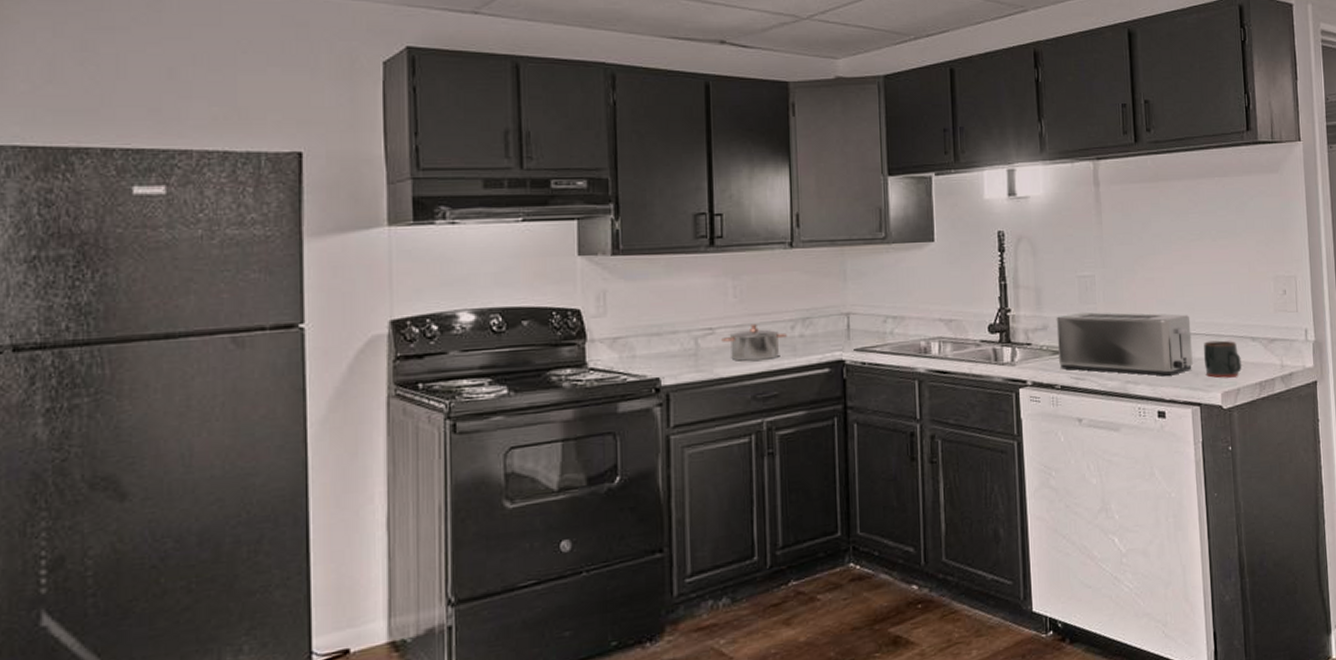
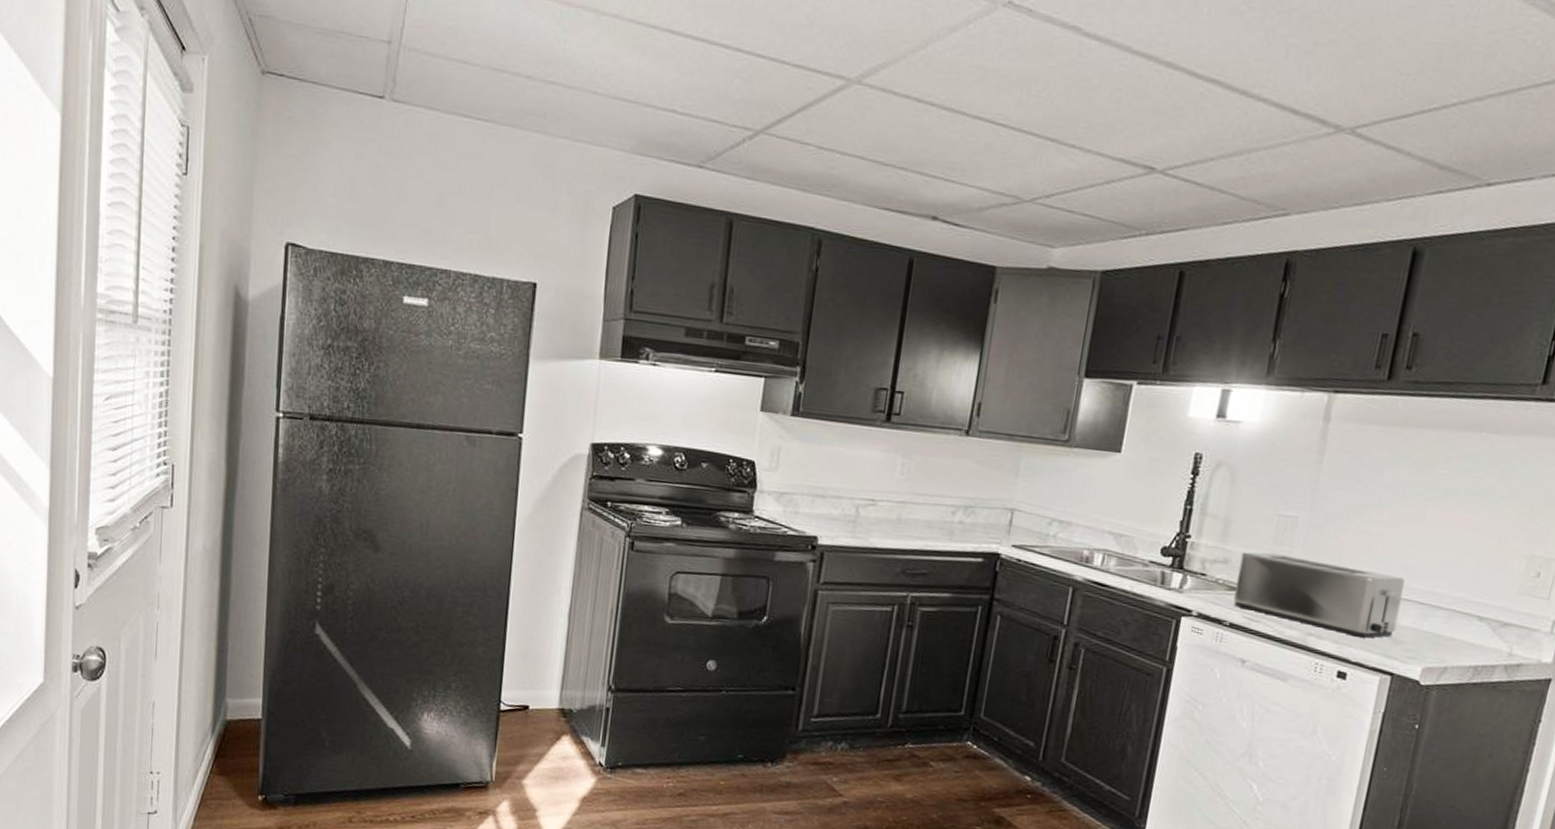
cooking pot: present [721,323,788,362] -> none [881,502,948,540]
mug: present [1203,340,1242,378] -> none [1408,610,1459,655]

